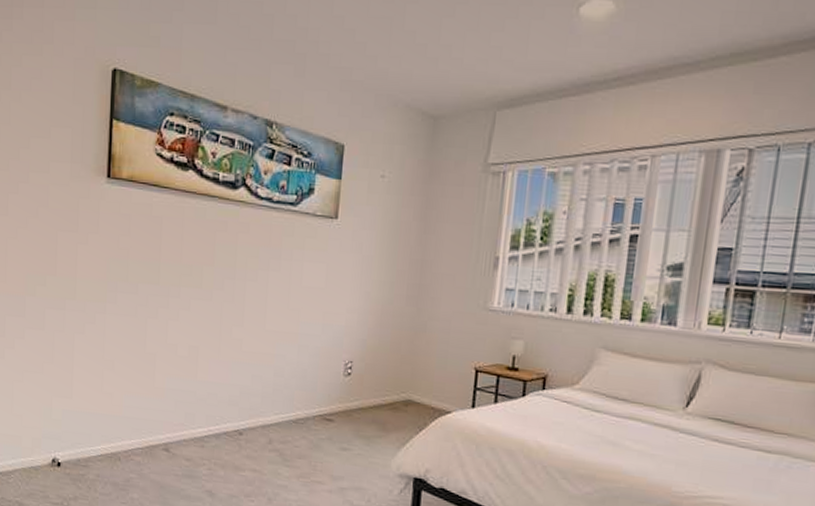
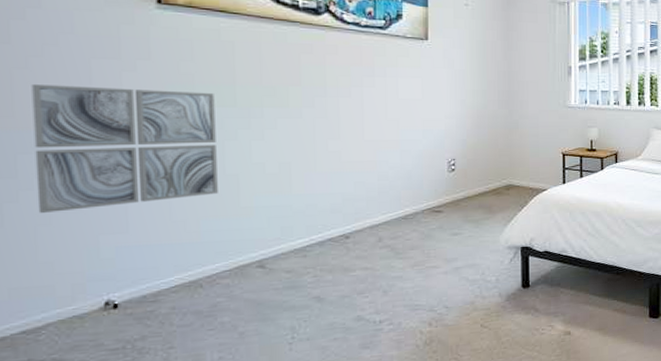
wall art: none [15,252,143,372] -> present [31,83,218,213]

